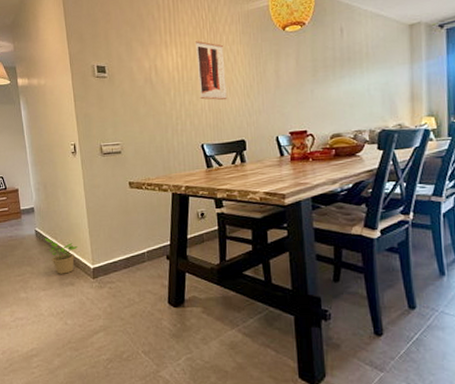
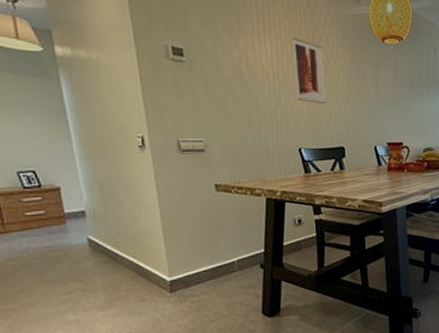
potted plant: present [44,238,78,274] -> none [101,247,149,290]

